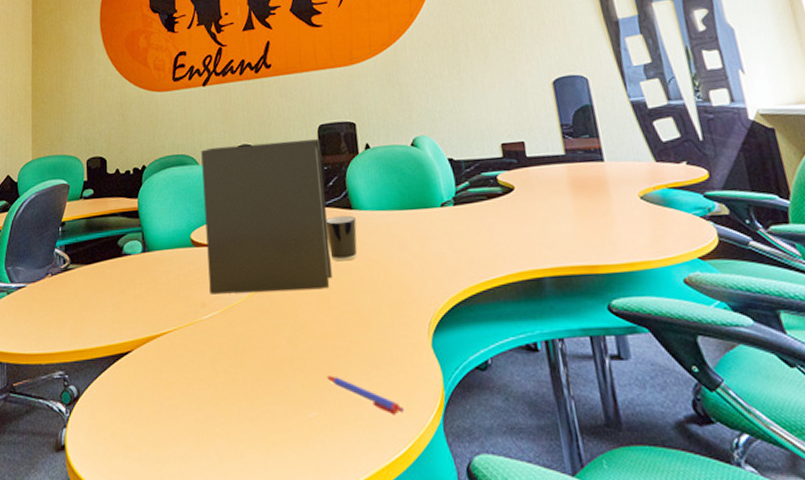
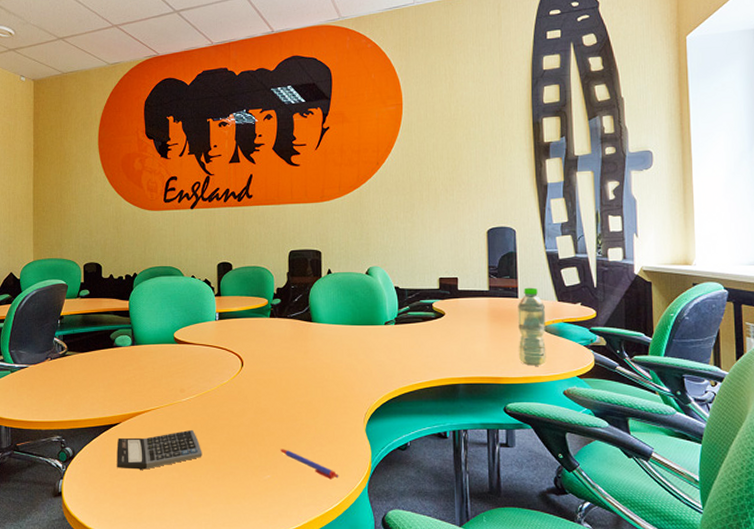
calculator: none [128,355,232,412] -> present [116,429,202,470]
binder: present [201,139,332,295] -> none [186,262,291,383]
mug: present [325,215,358,262] -> none [289,326,314,363]
water bottle: none [605,146,654,248] -> present [518,287,546,366]

